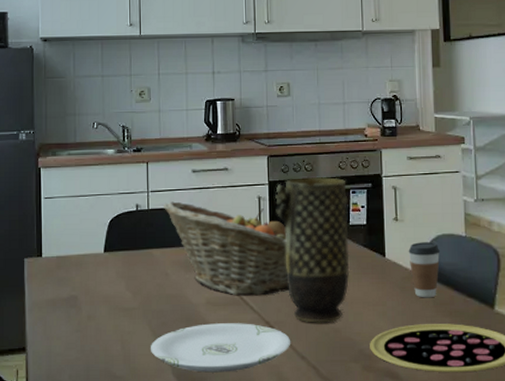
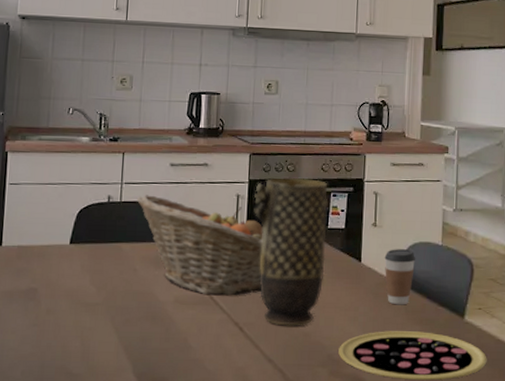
plate: present [151,323,291,373] -> none [112,322,259,373]

